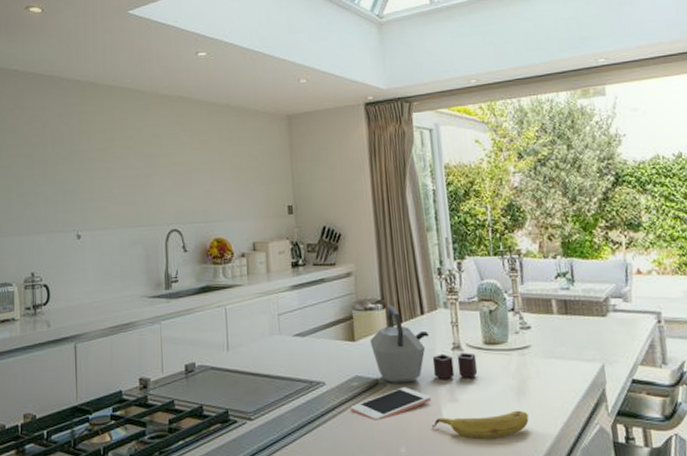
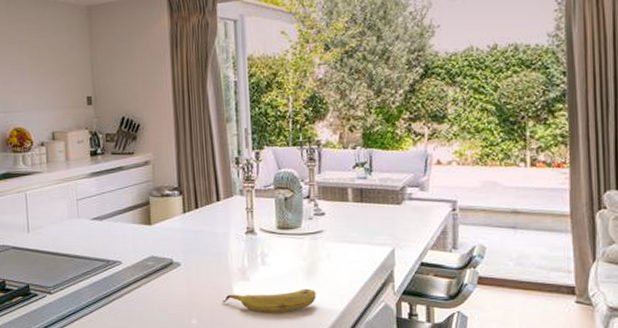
cell phone: present [350,387,431,421] -> none [145,267,223,296]
kettle: present [370,305,478,383] -> none [165,192,270,263]

